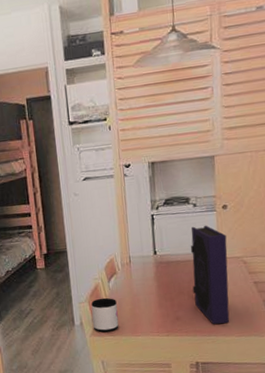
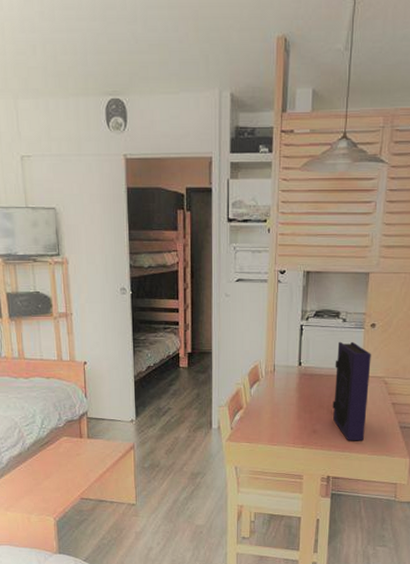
mug: present [91,297,119,333] -> none [231,404,256,439]

